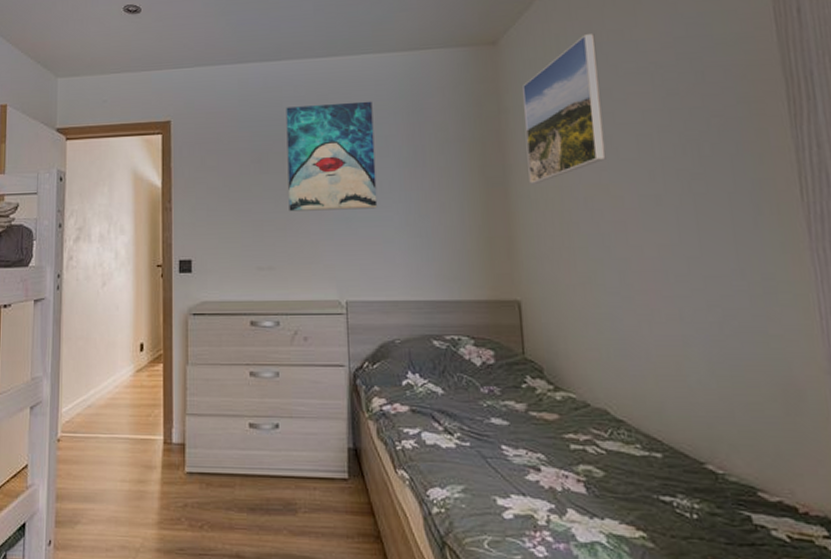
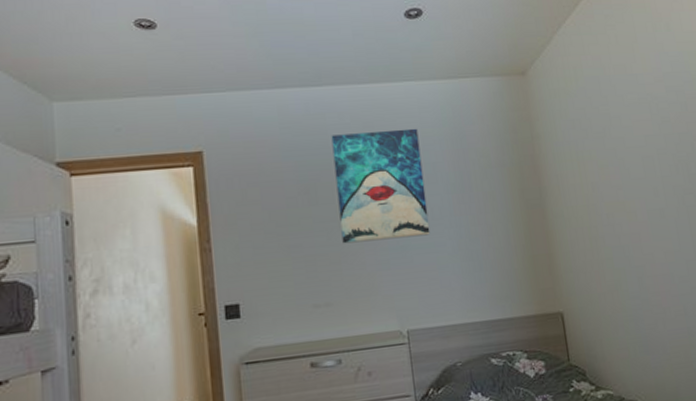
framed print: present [522,34,606,184] -> none [550,67,621,204]

